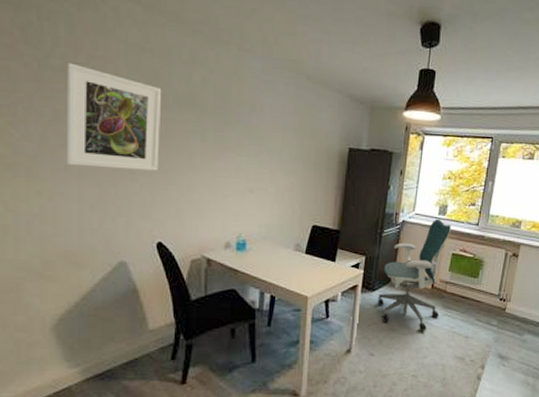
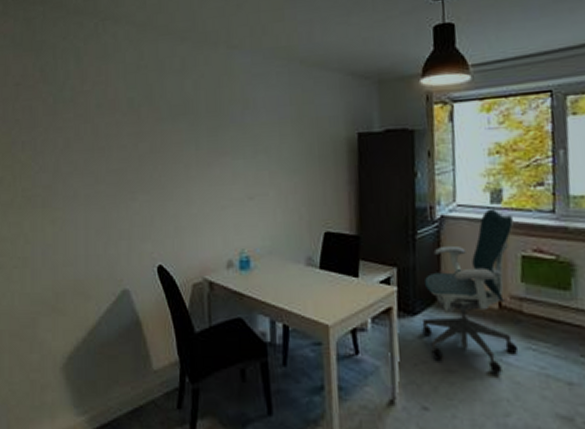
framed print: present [66,62,162,171] -> none [74,92,157,192]

